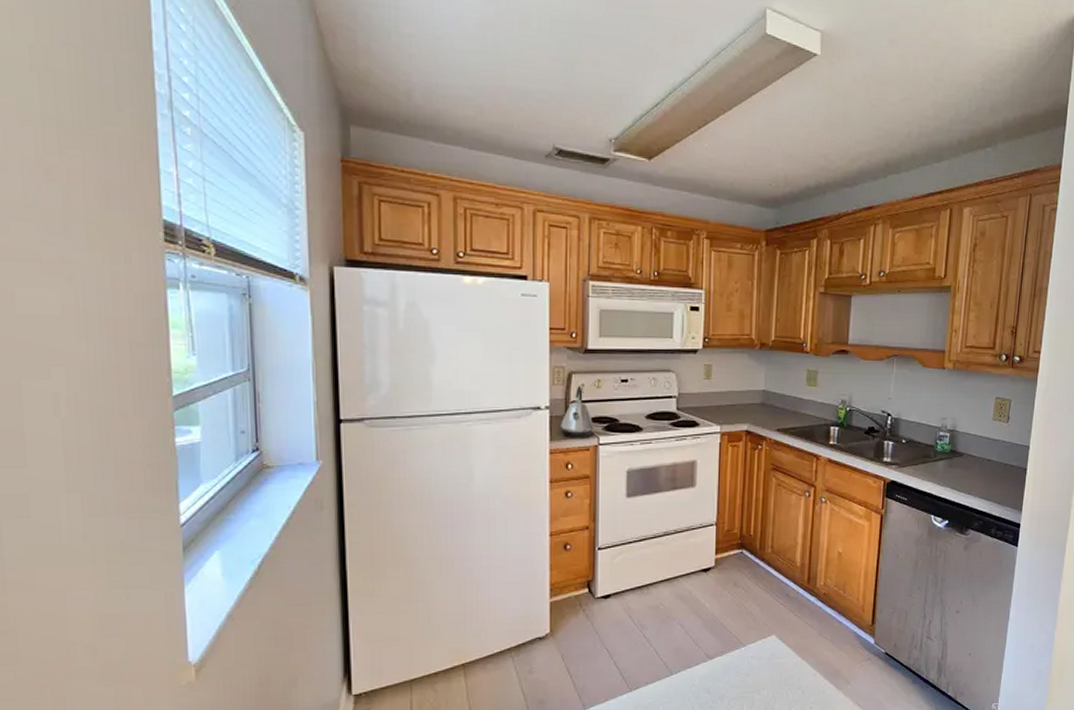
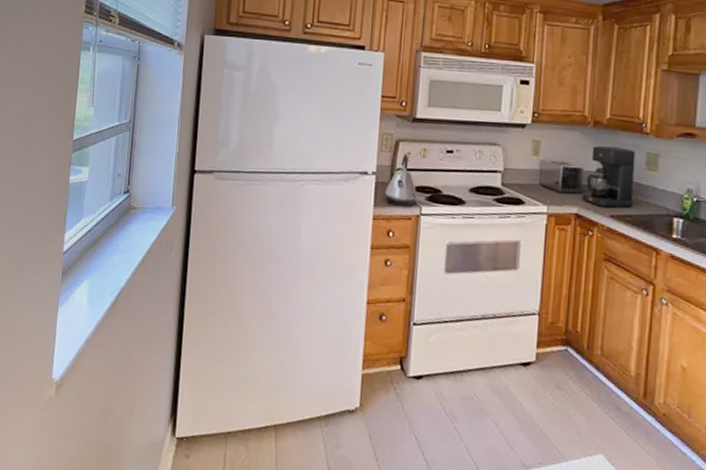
toaster: none [712,382,753,414] -> present [539,159,585,195]
coffee maker: none [751,365,798,422] -> present [582,145,636,208]

